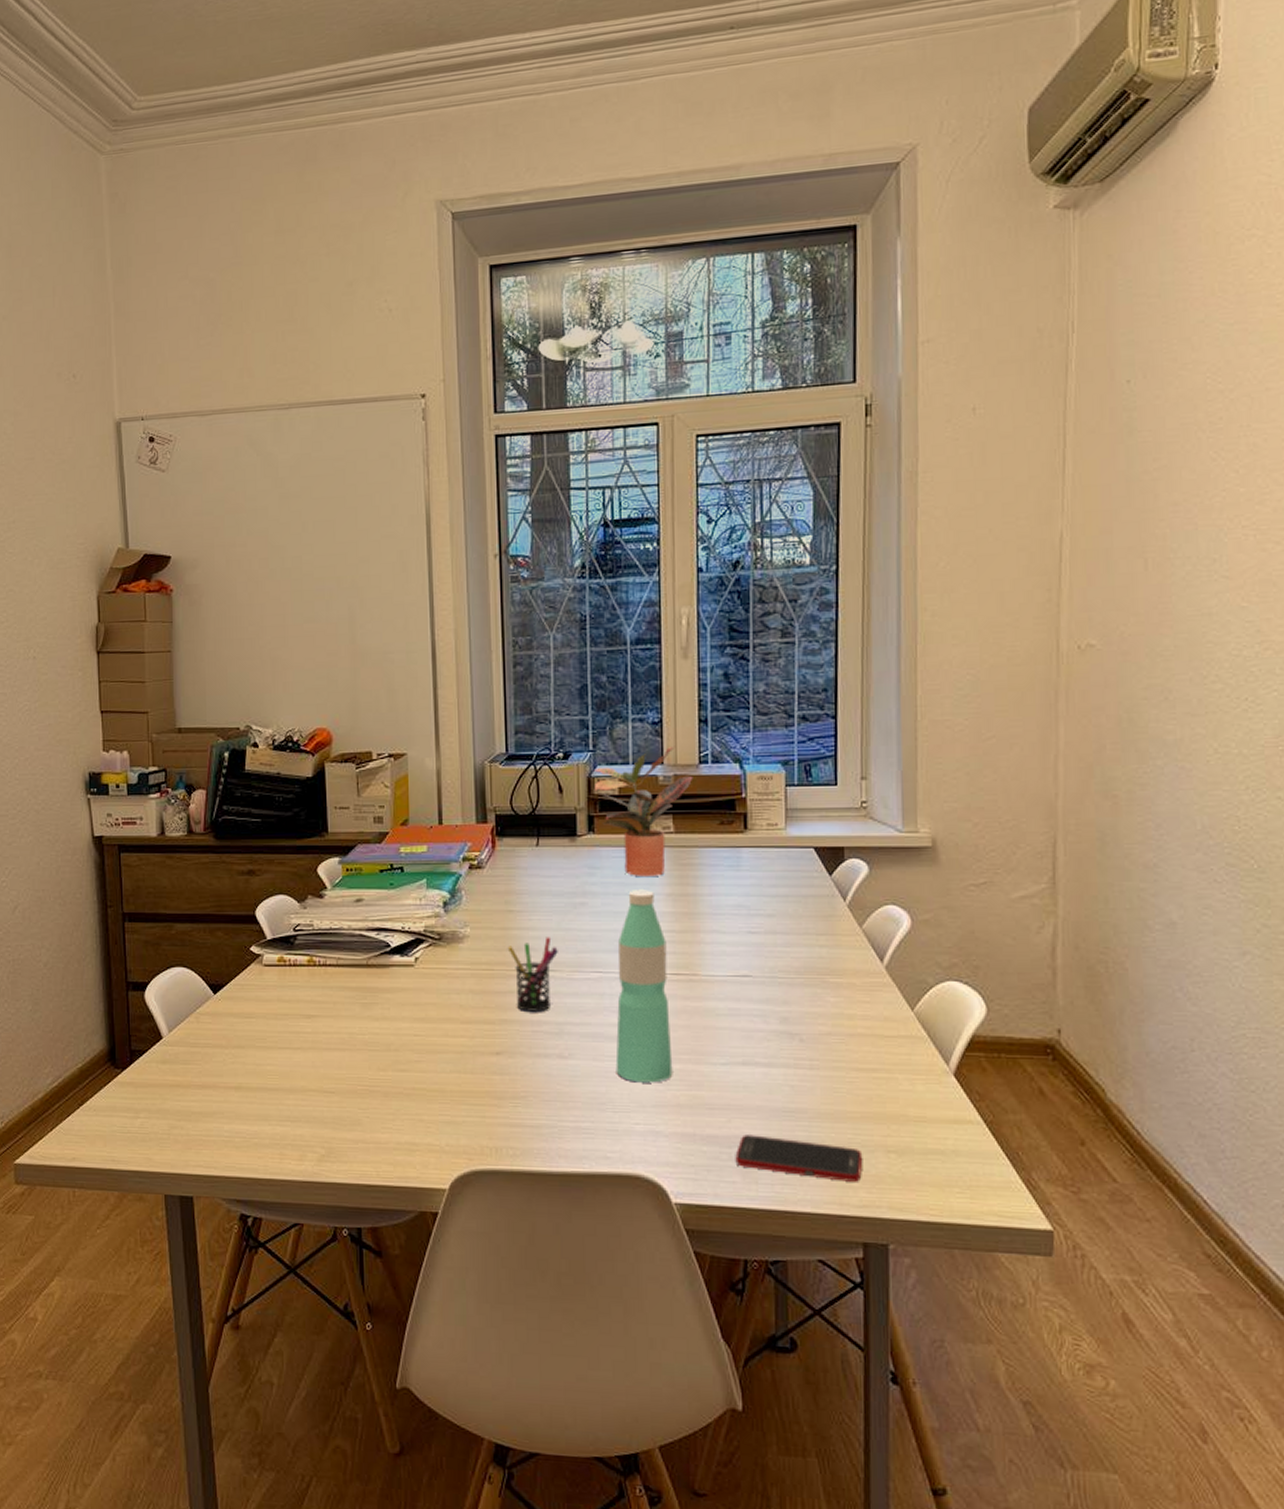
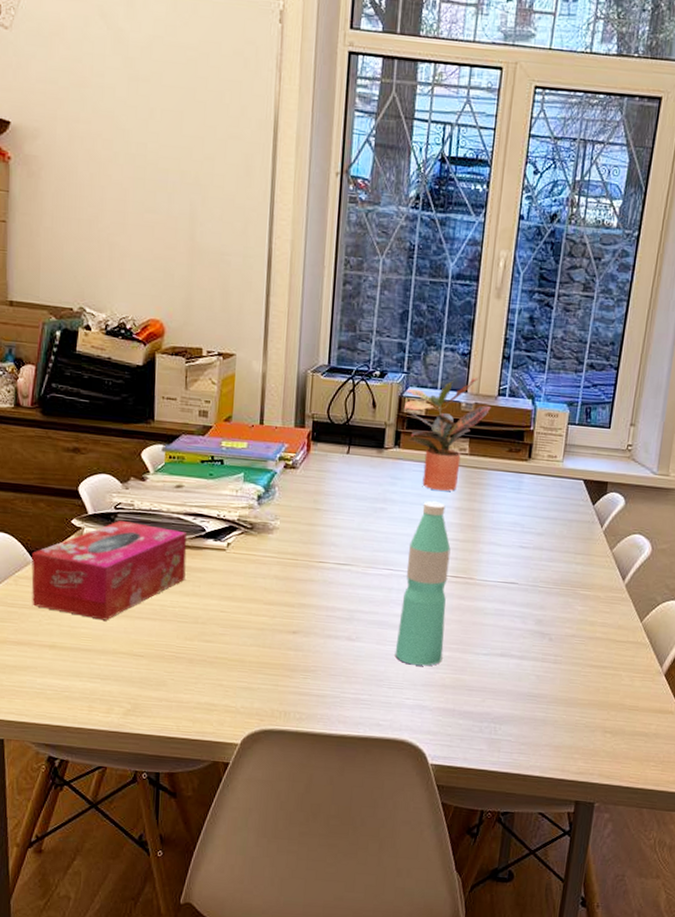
tissue box: none [212,942,373,1055] -> present [31,520,187,621]
pen holder: present [507,937,558,1012] -> none [311,535,357,599]
cell phone: present [735,1135,863,1182] -> none [484,712,586,754]

